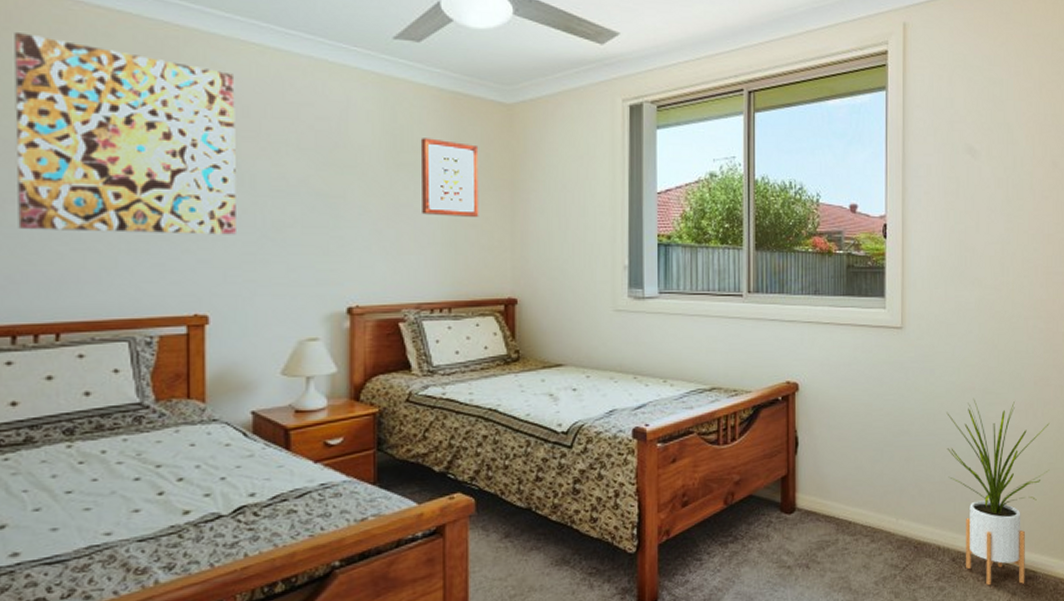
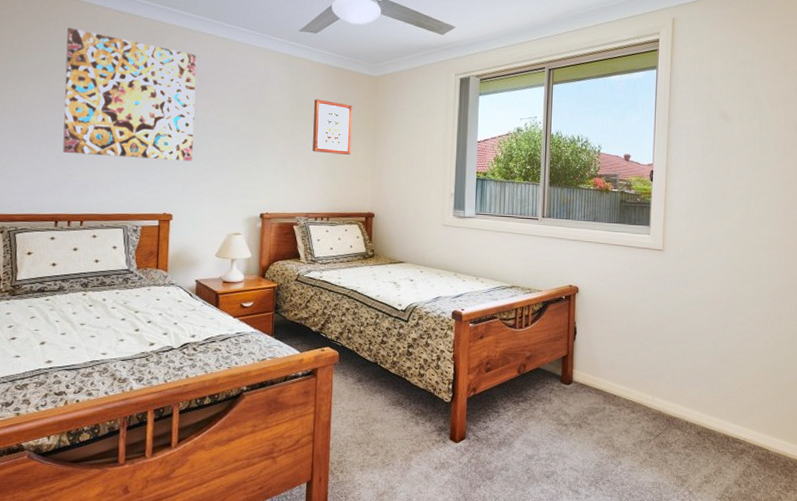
house plant: present [946,398,1050,586] -> none [696,308,785,459]

